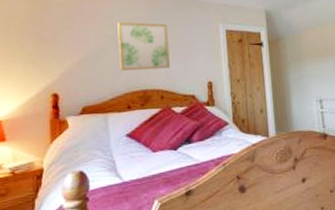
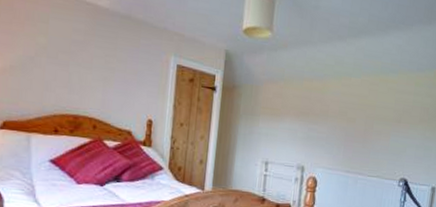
wall art: present [117,22,170,71] -> none [50,30,111,96]

